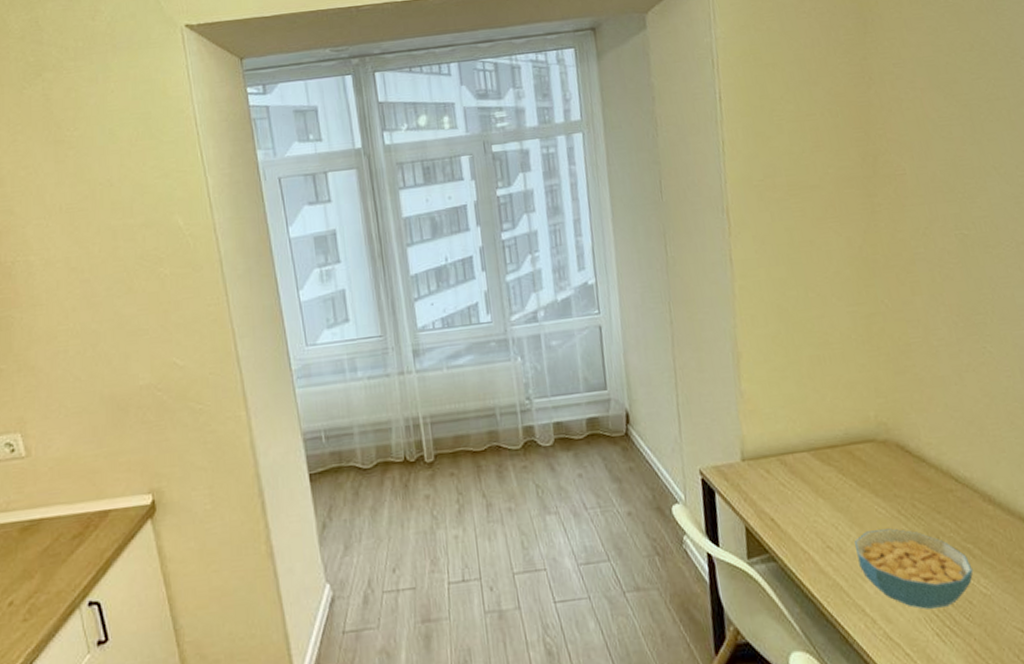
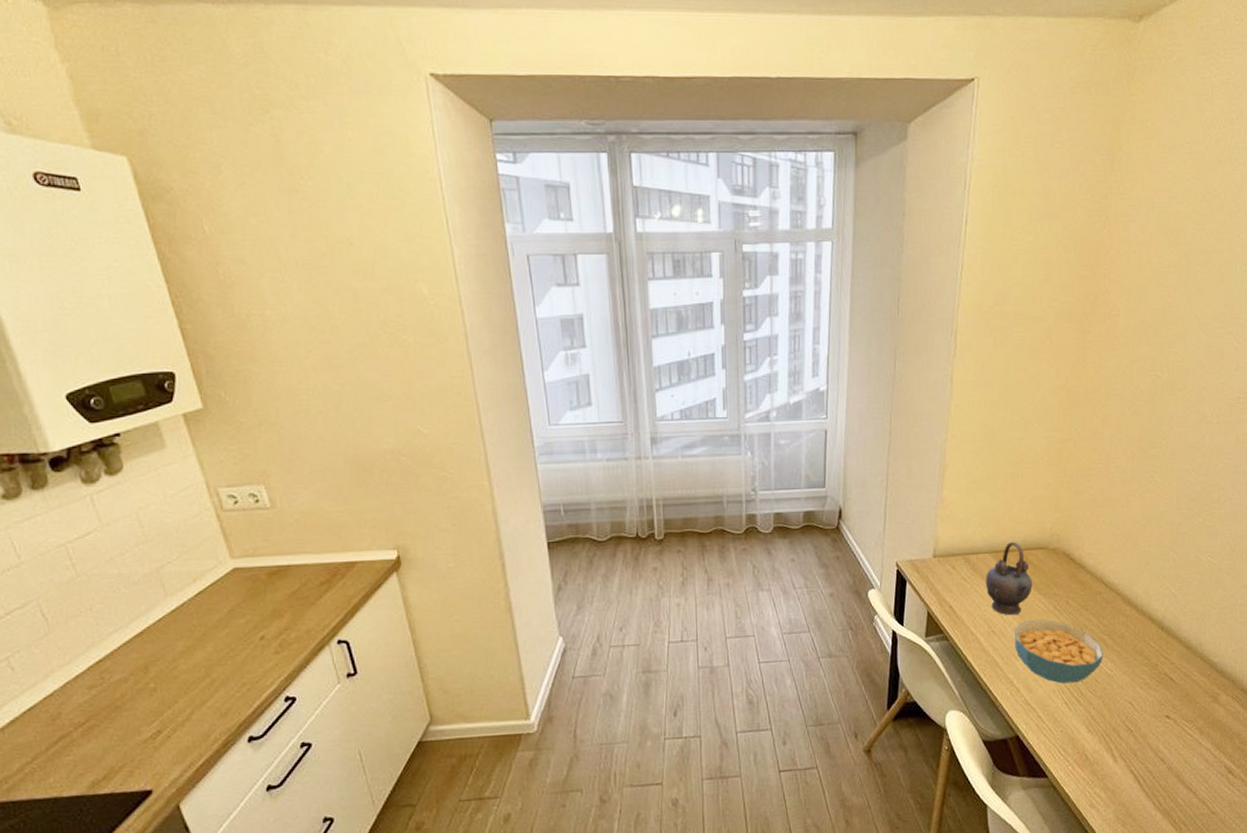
teapot: none [808,435,867,526] -> present [986,541,1032,616]

